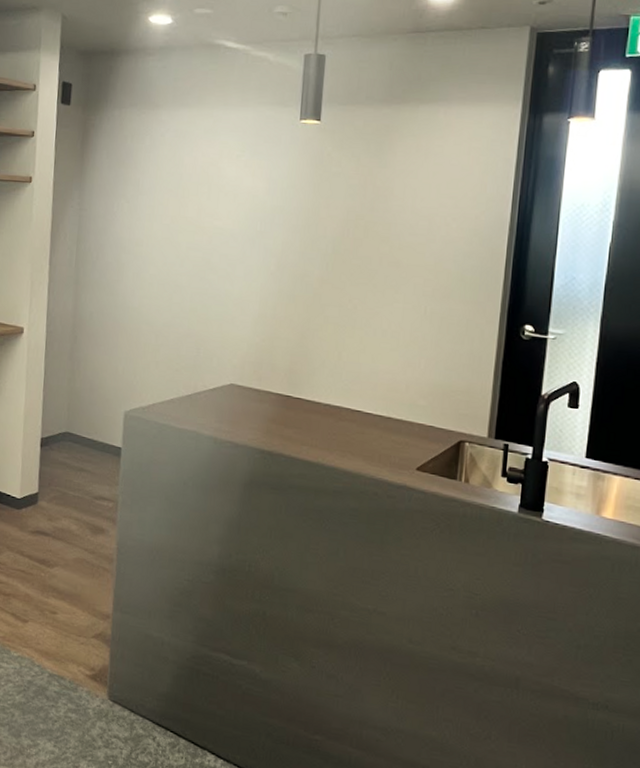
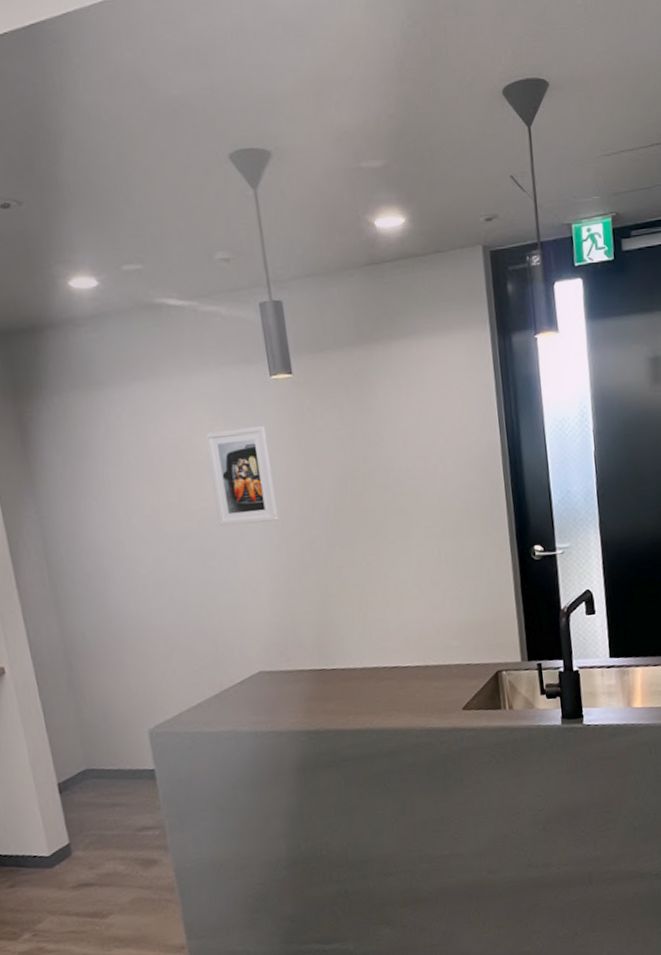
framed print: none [226,161,286,250] -> present [205,425,278,527]

